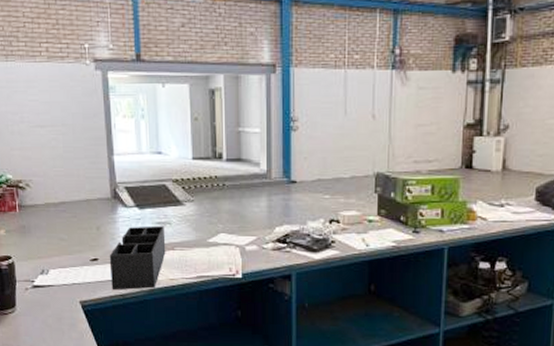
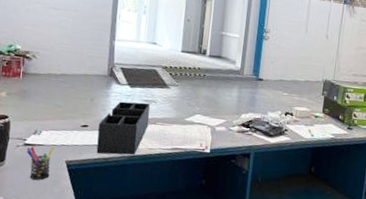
pen holder: none [36,287,66,325] -> present [26,146,55,180]

